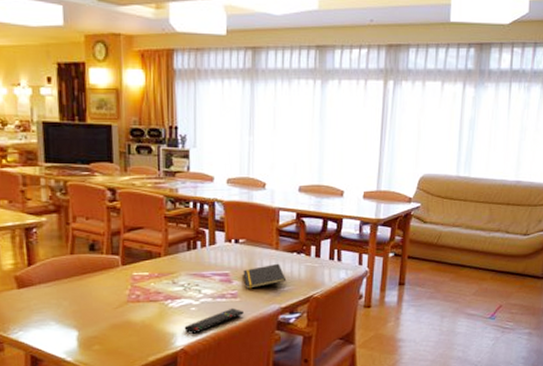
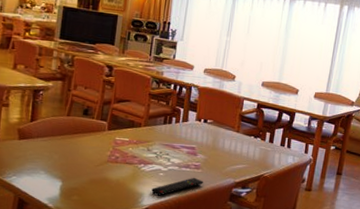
notepad: present [243,263,285,289] -> none [207,143,242,163]

